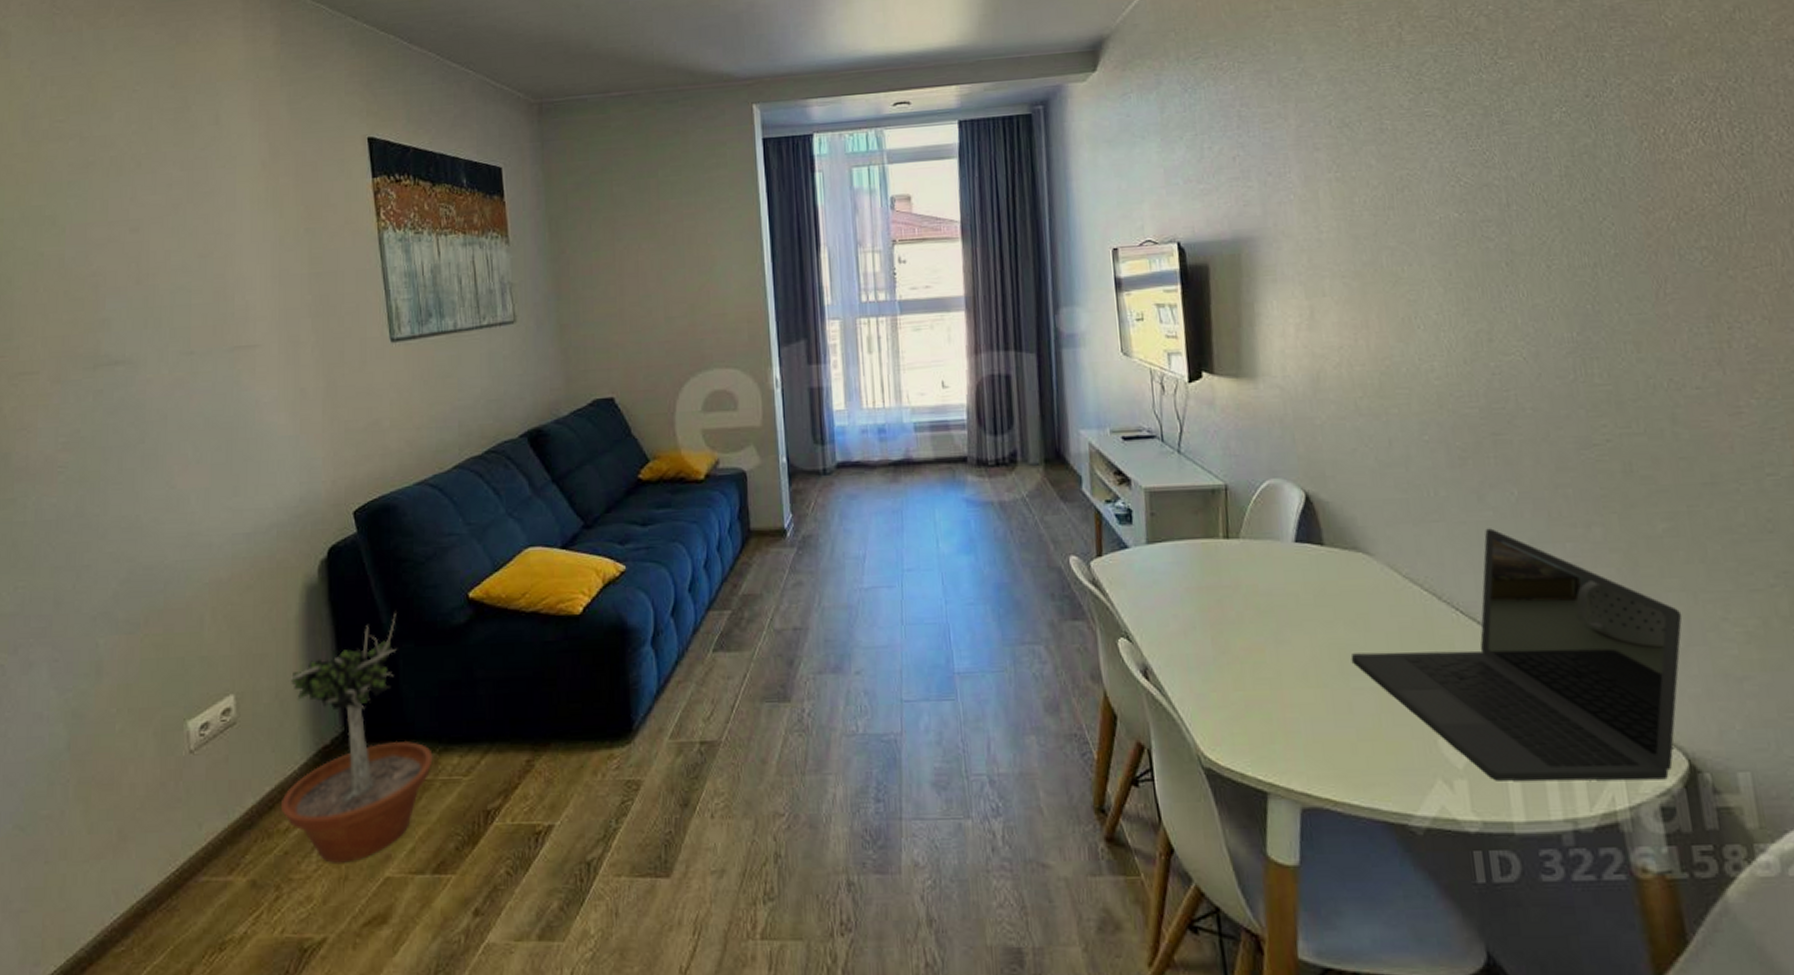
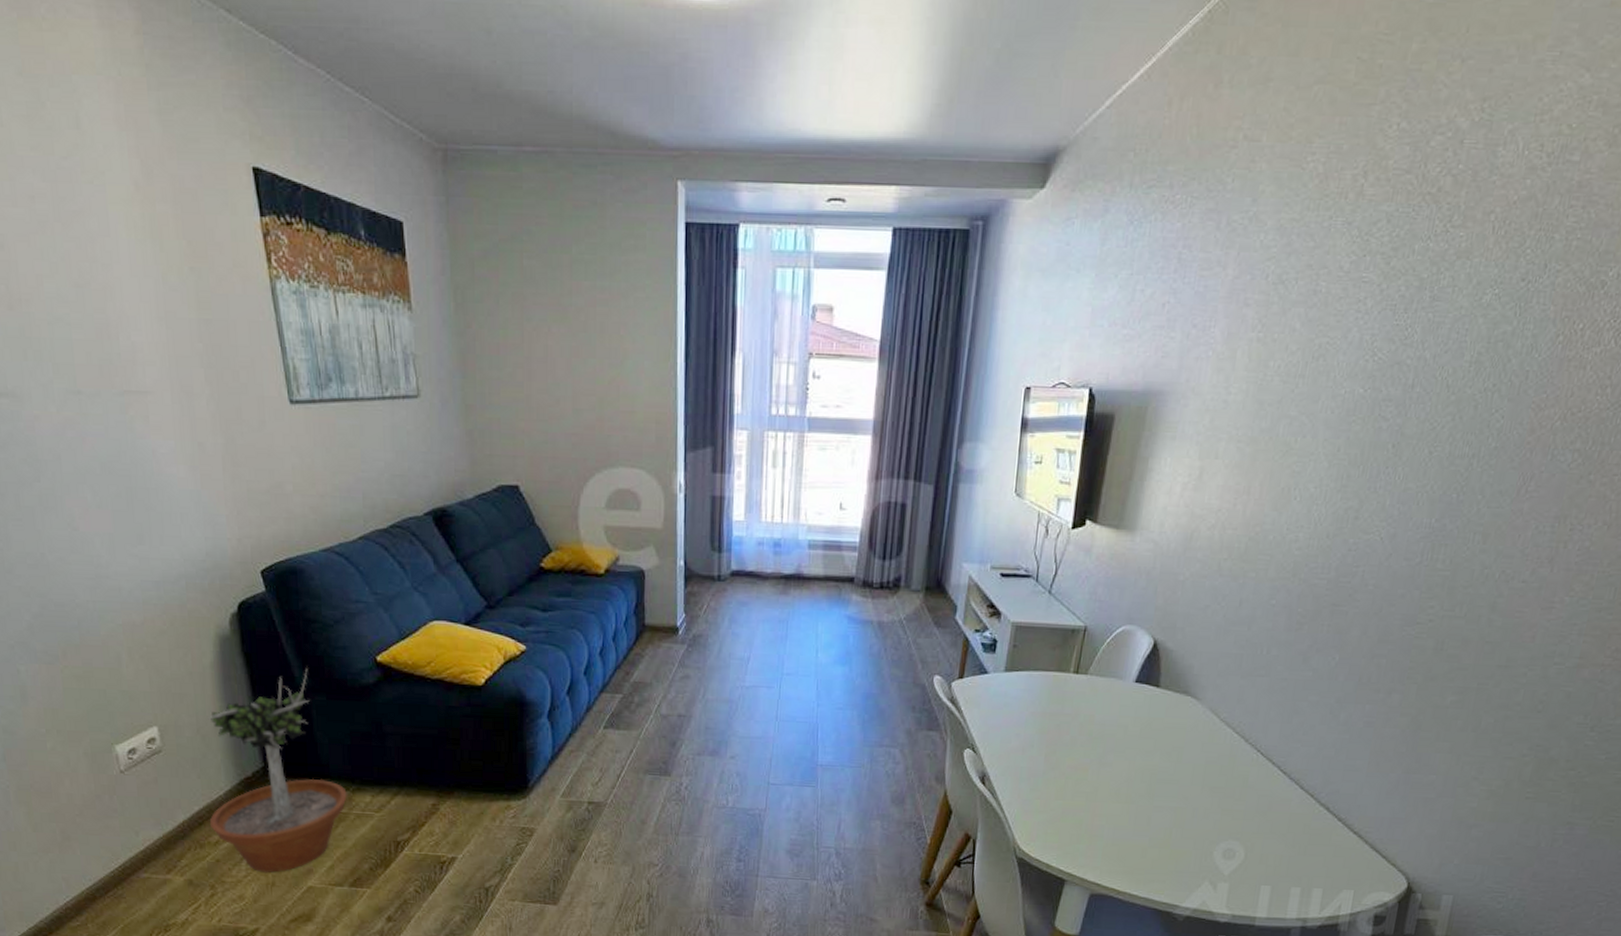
laptop: present [1350,528,1683,781] -> none [1159,686,1443,896]

